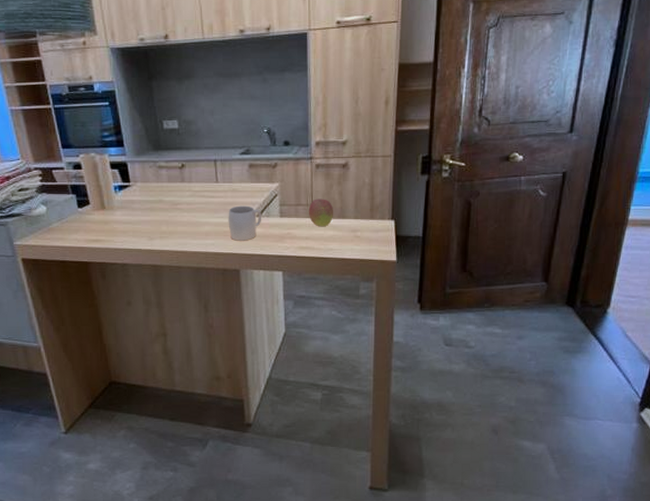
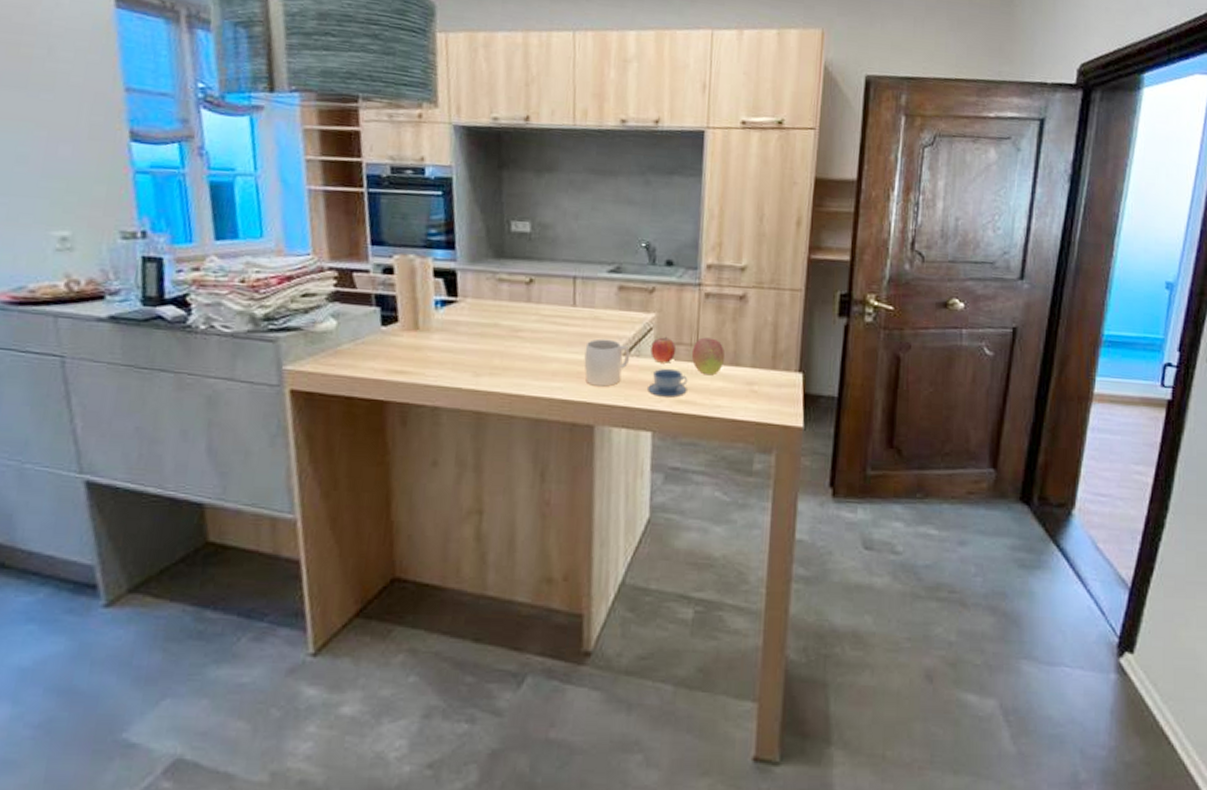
fruit: none [277,200,297,220] -> present [650,336,677,363]
teacup: none [277,224,307,245] -> present [648,368,688,397]

